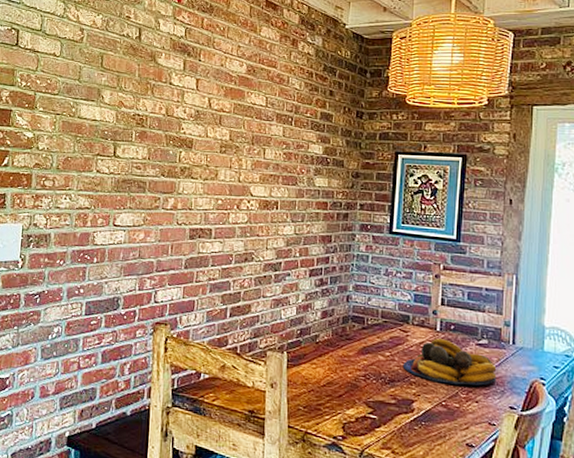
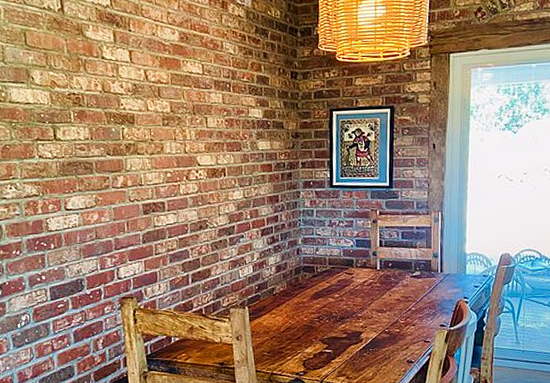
fruit bowl: present [402,338,497,386] -> none [350,276,429,314]

